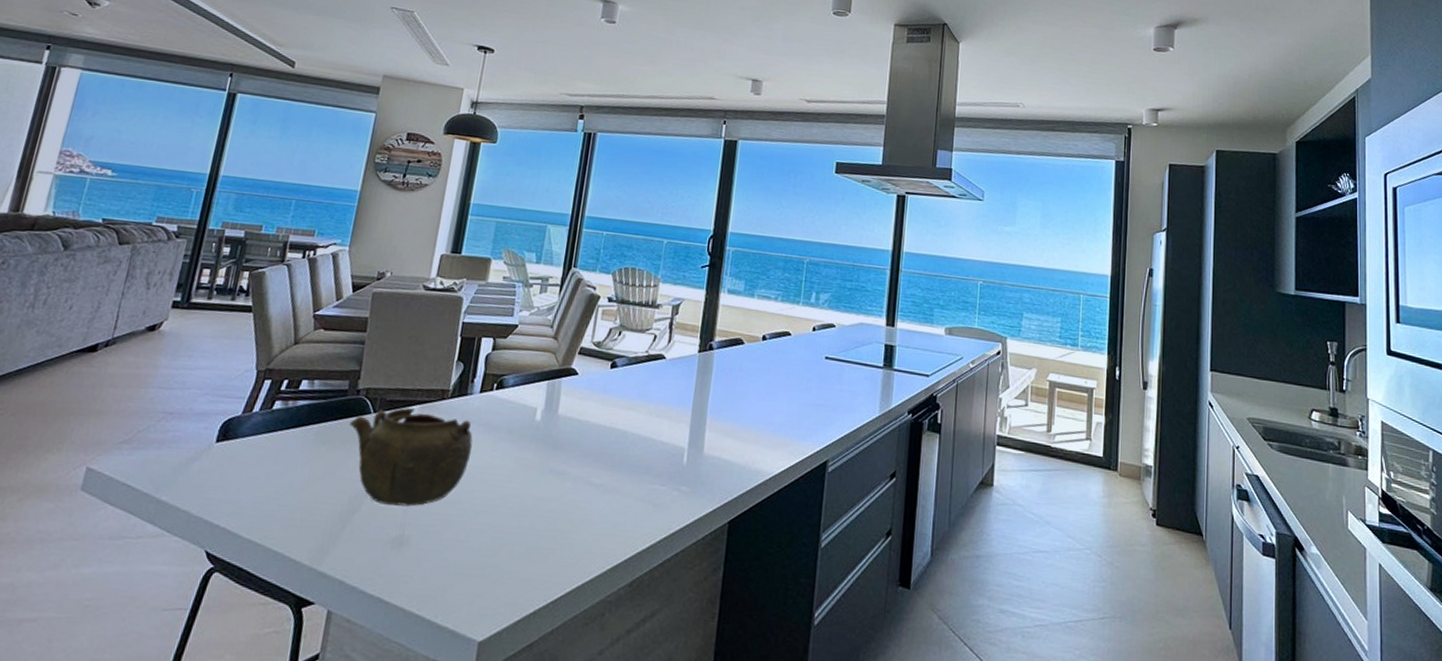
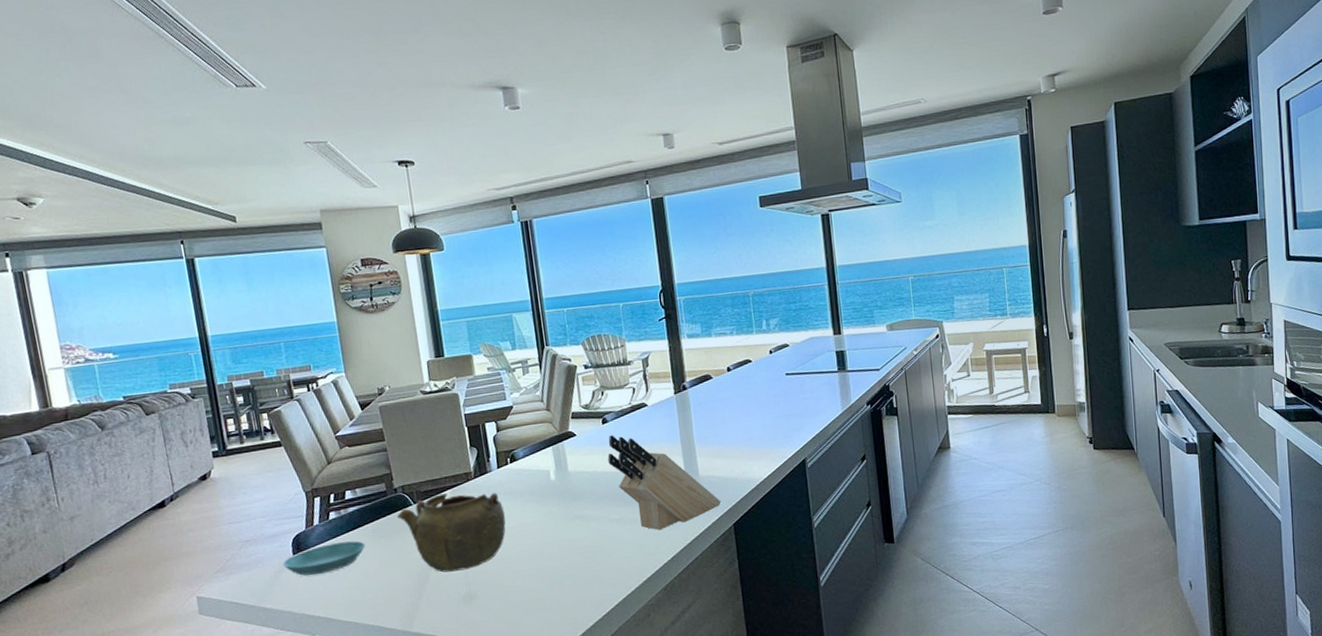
saucer: none [200,438,303,473] -> present [283,540,366,576]
knife block: none [605,383,721,510] -> present [608,435,722,531]

